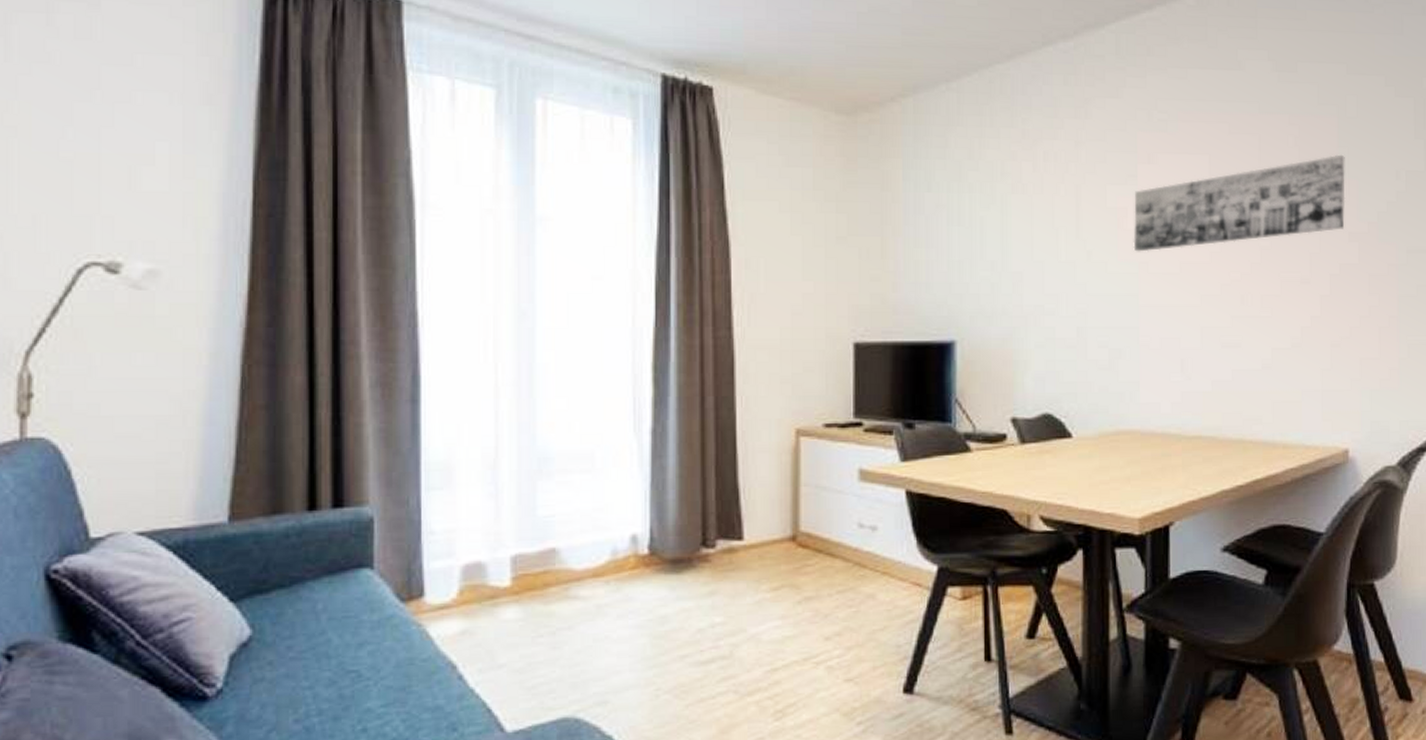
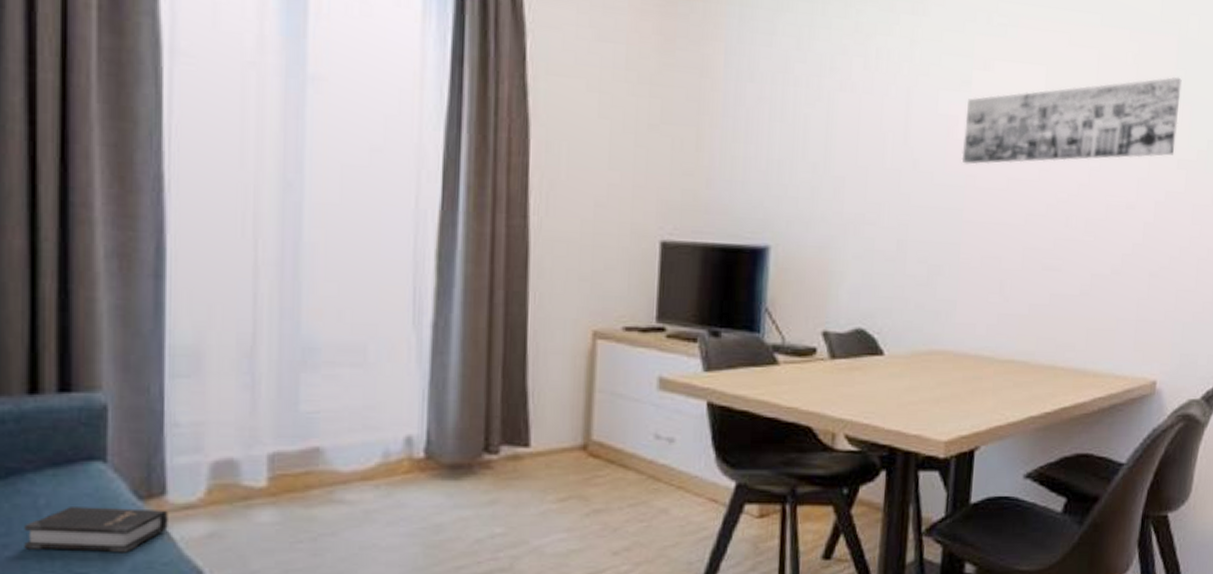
hardback book: none [305,609,426,651] -> present [24,507,168,553]

